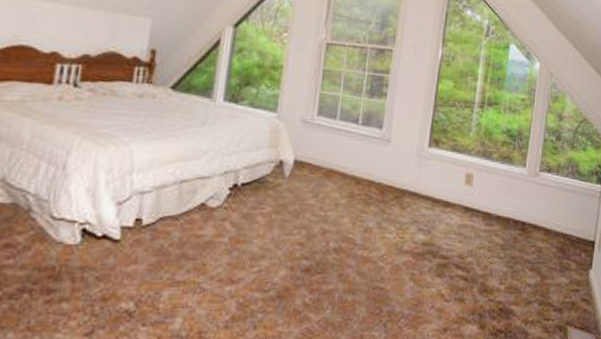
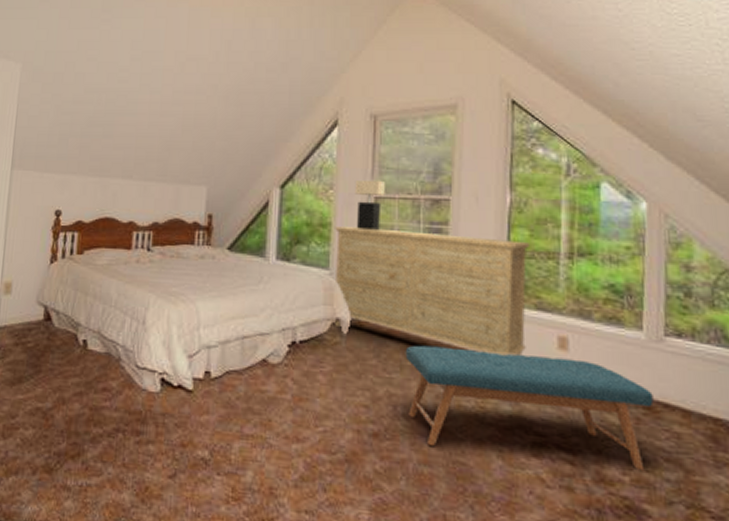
dresser: none [278,70,454,192] -> present [335,226,531,356]
table lamp: none [308,25,337,77] -> present [354,180,385,231]
bench: none [339,184,527,279] -> present [405,345,654,470]

